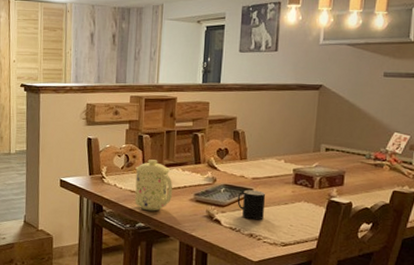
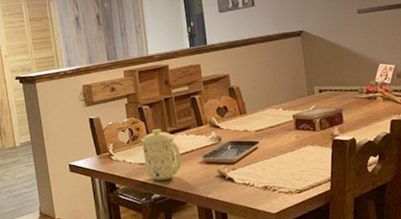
cup: present [237,189,266,220] -> none [245,142,274,172]

